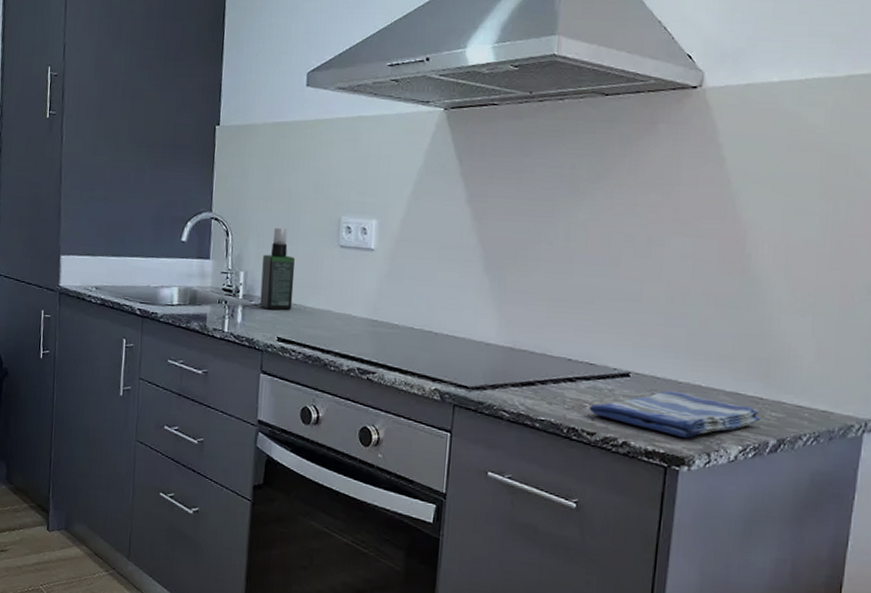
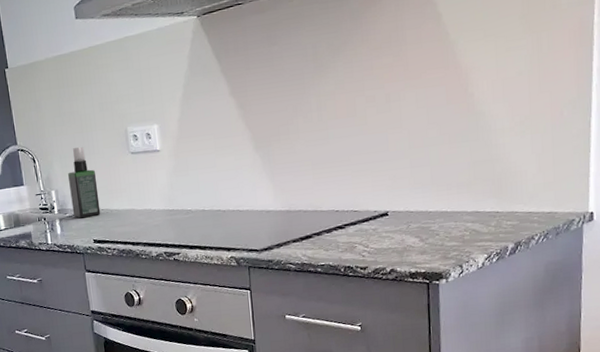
dish towel: present [589,390,761,438] -> none [359,219,499,257]

